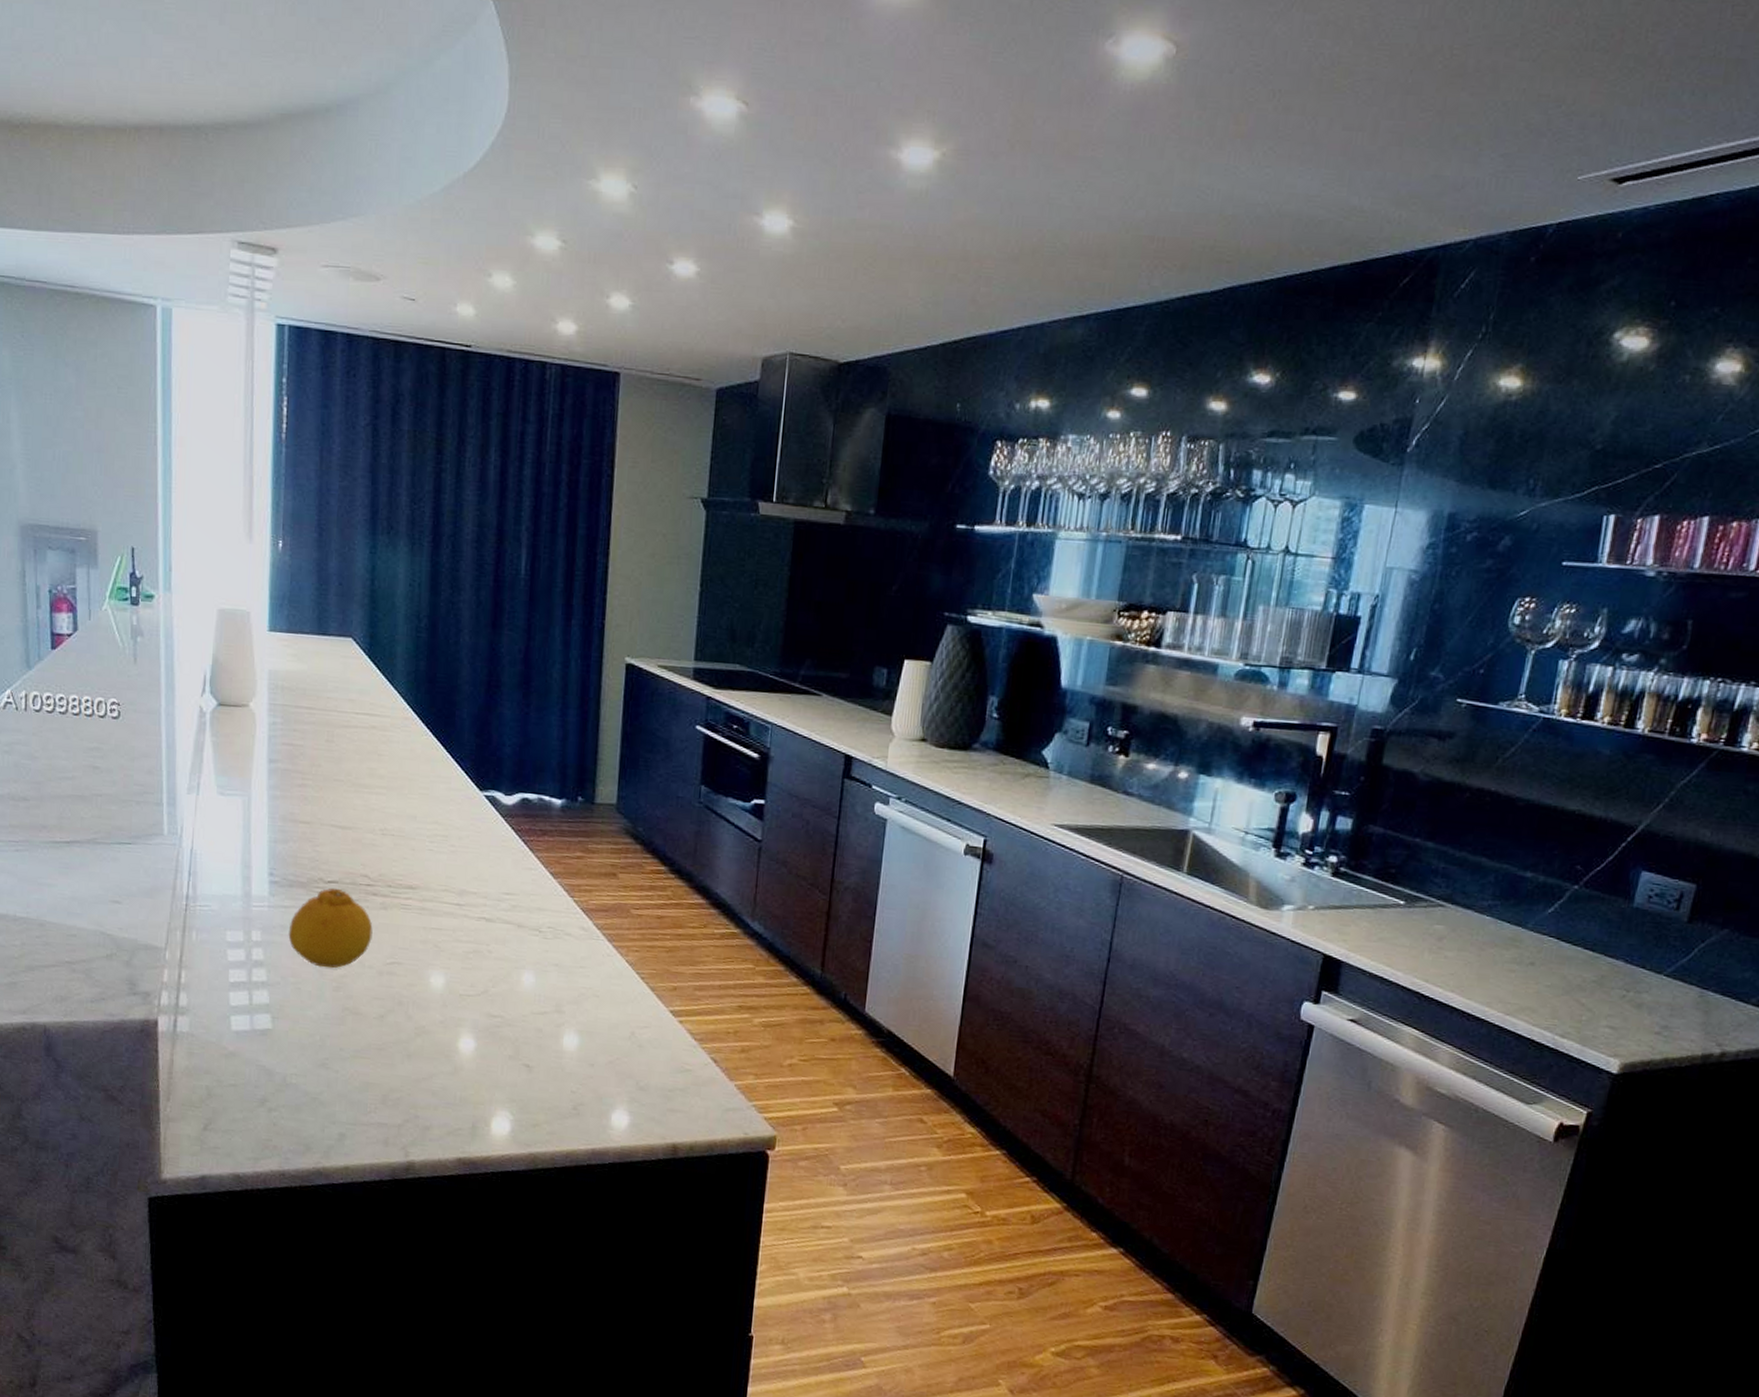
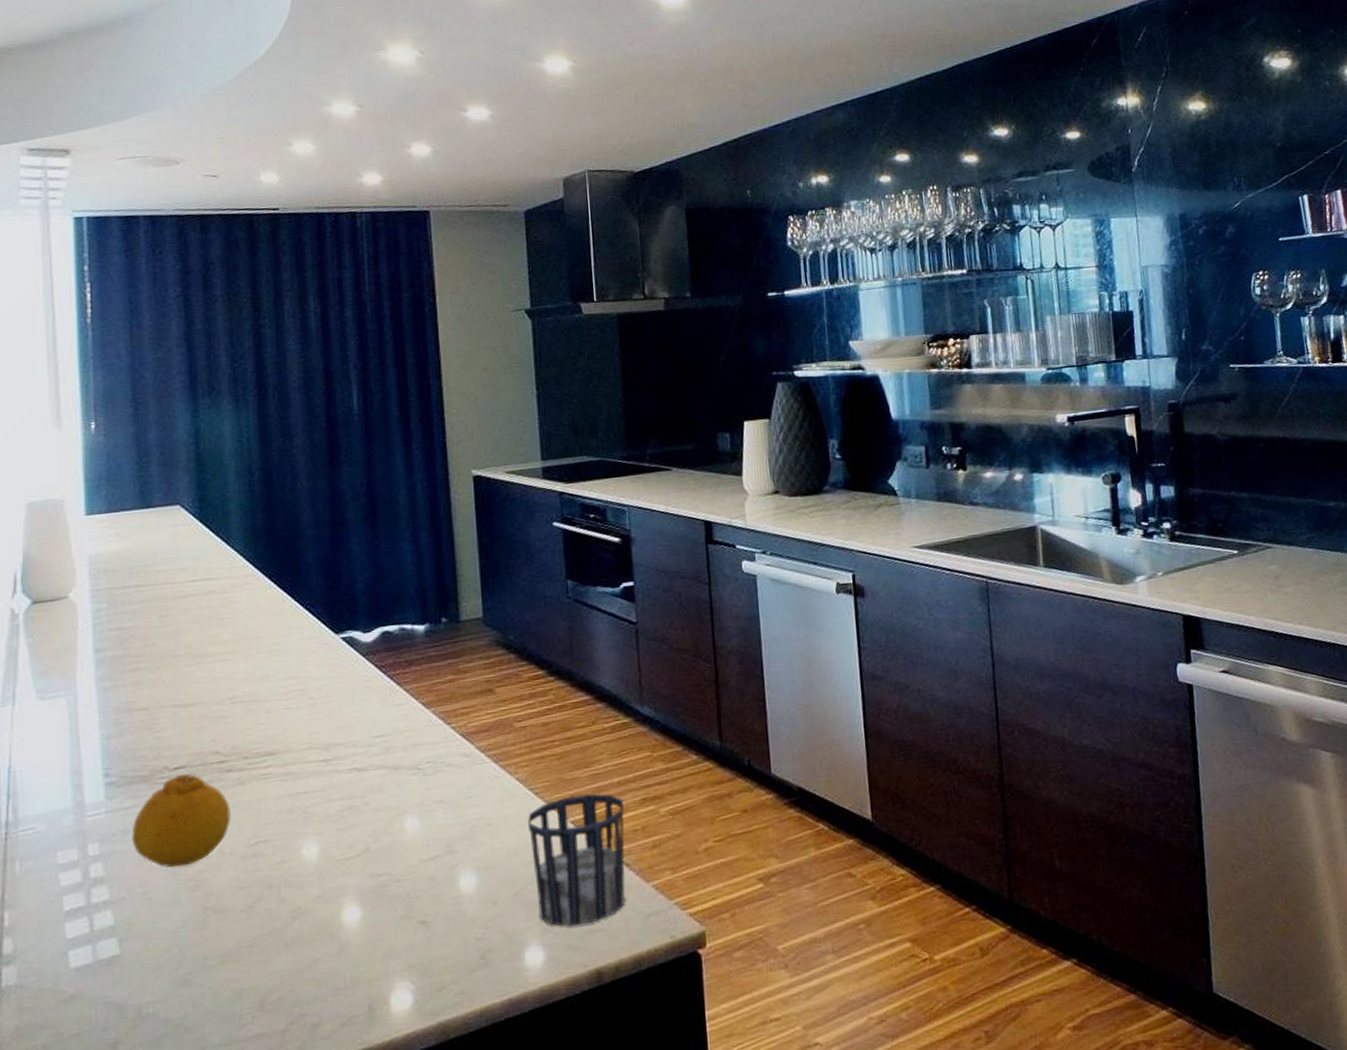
cup: none [629,987,721,1104] -> present [528,793,625,927]

